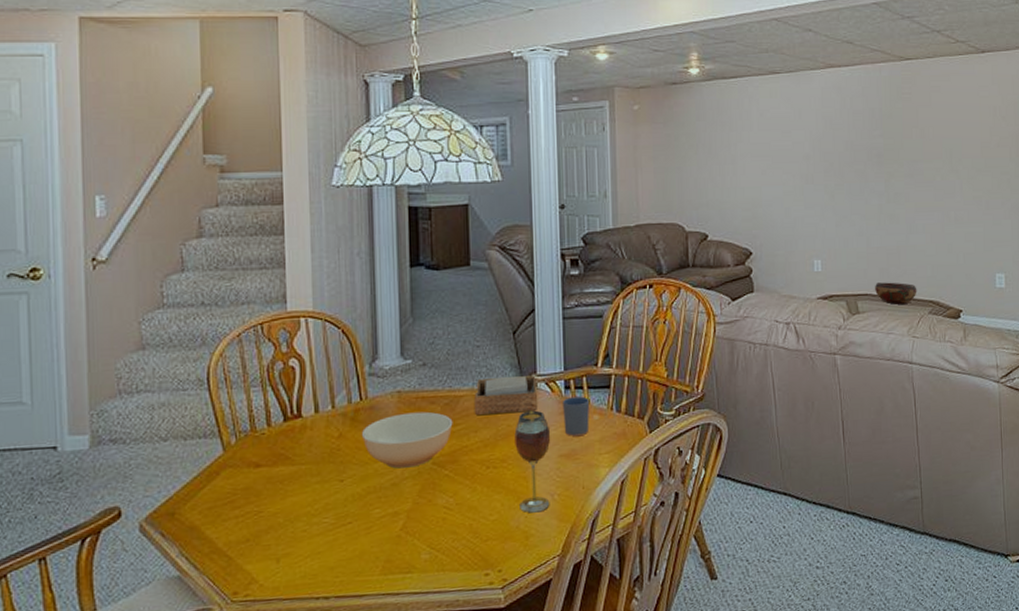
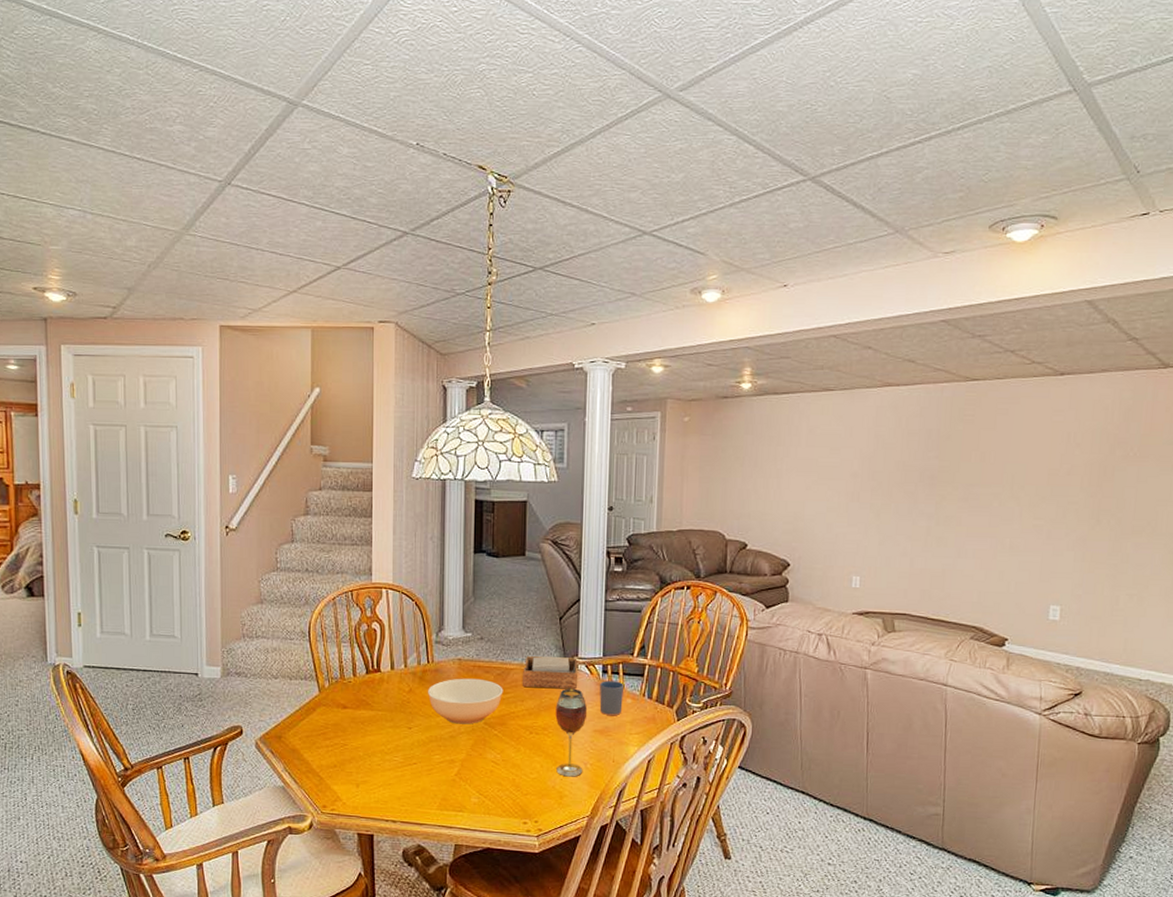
decorative bowl: present [875,282,917,305] -> none [914,604,960,628]

